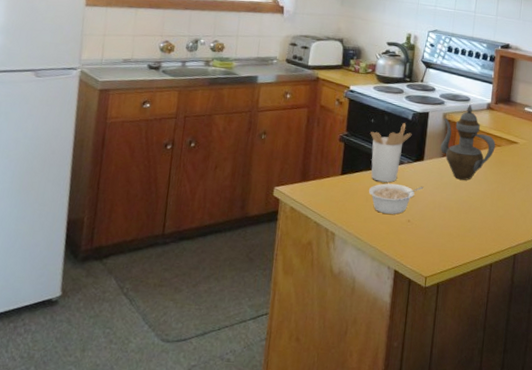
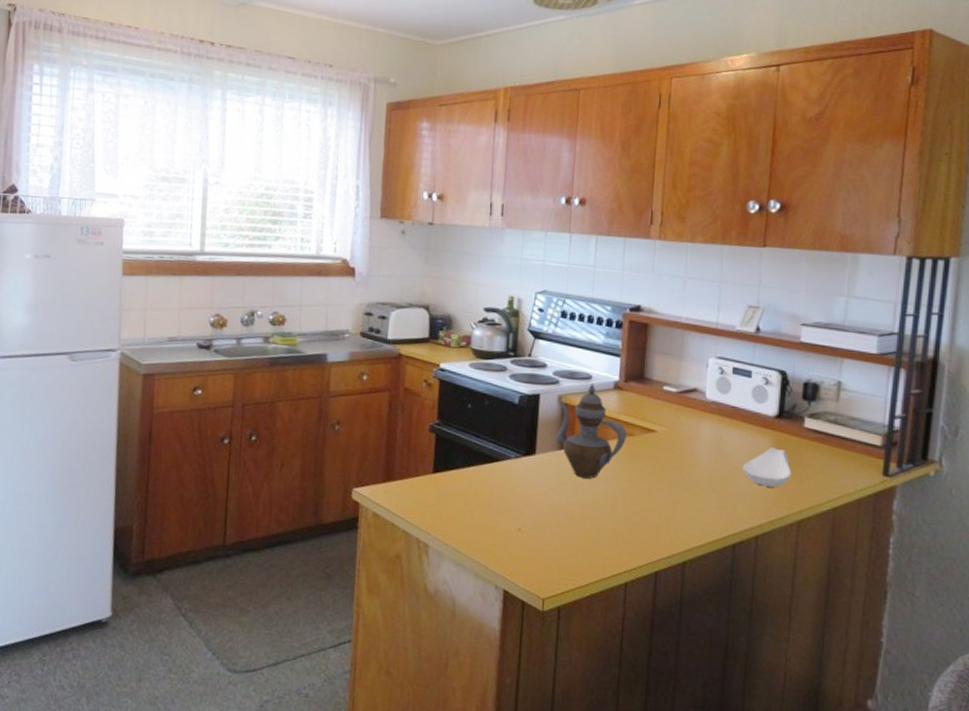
legume: present [369,183,424,214] -> none [468,483,537,521]
utensil holder: present [370,123,412,183] -> none [467,408,520,483]

